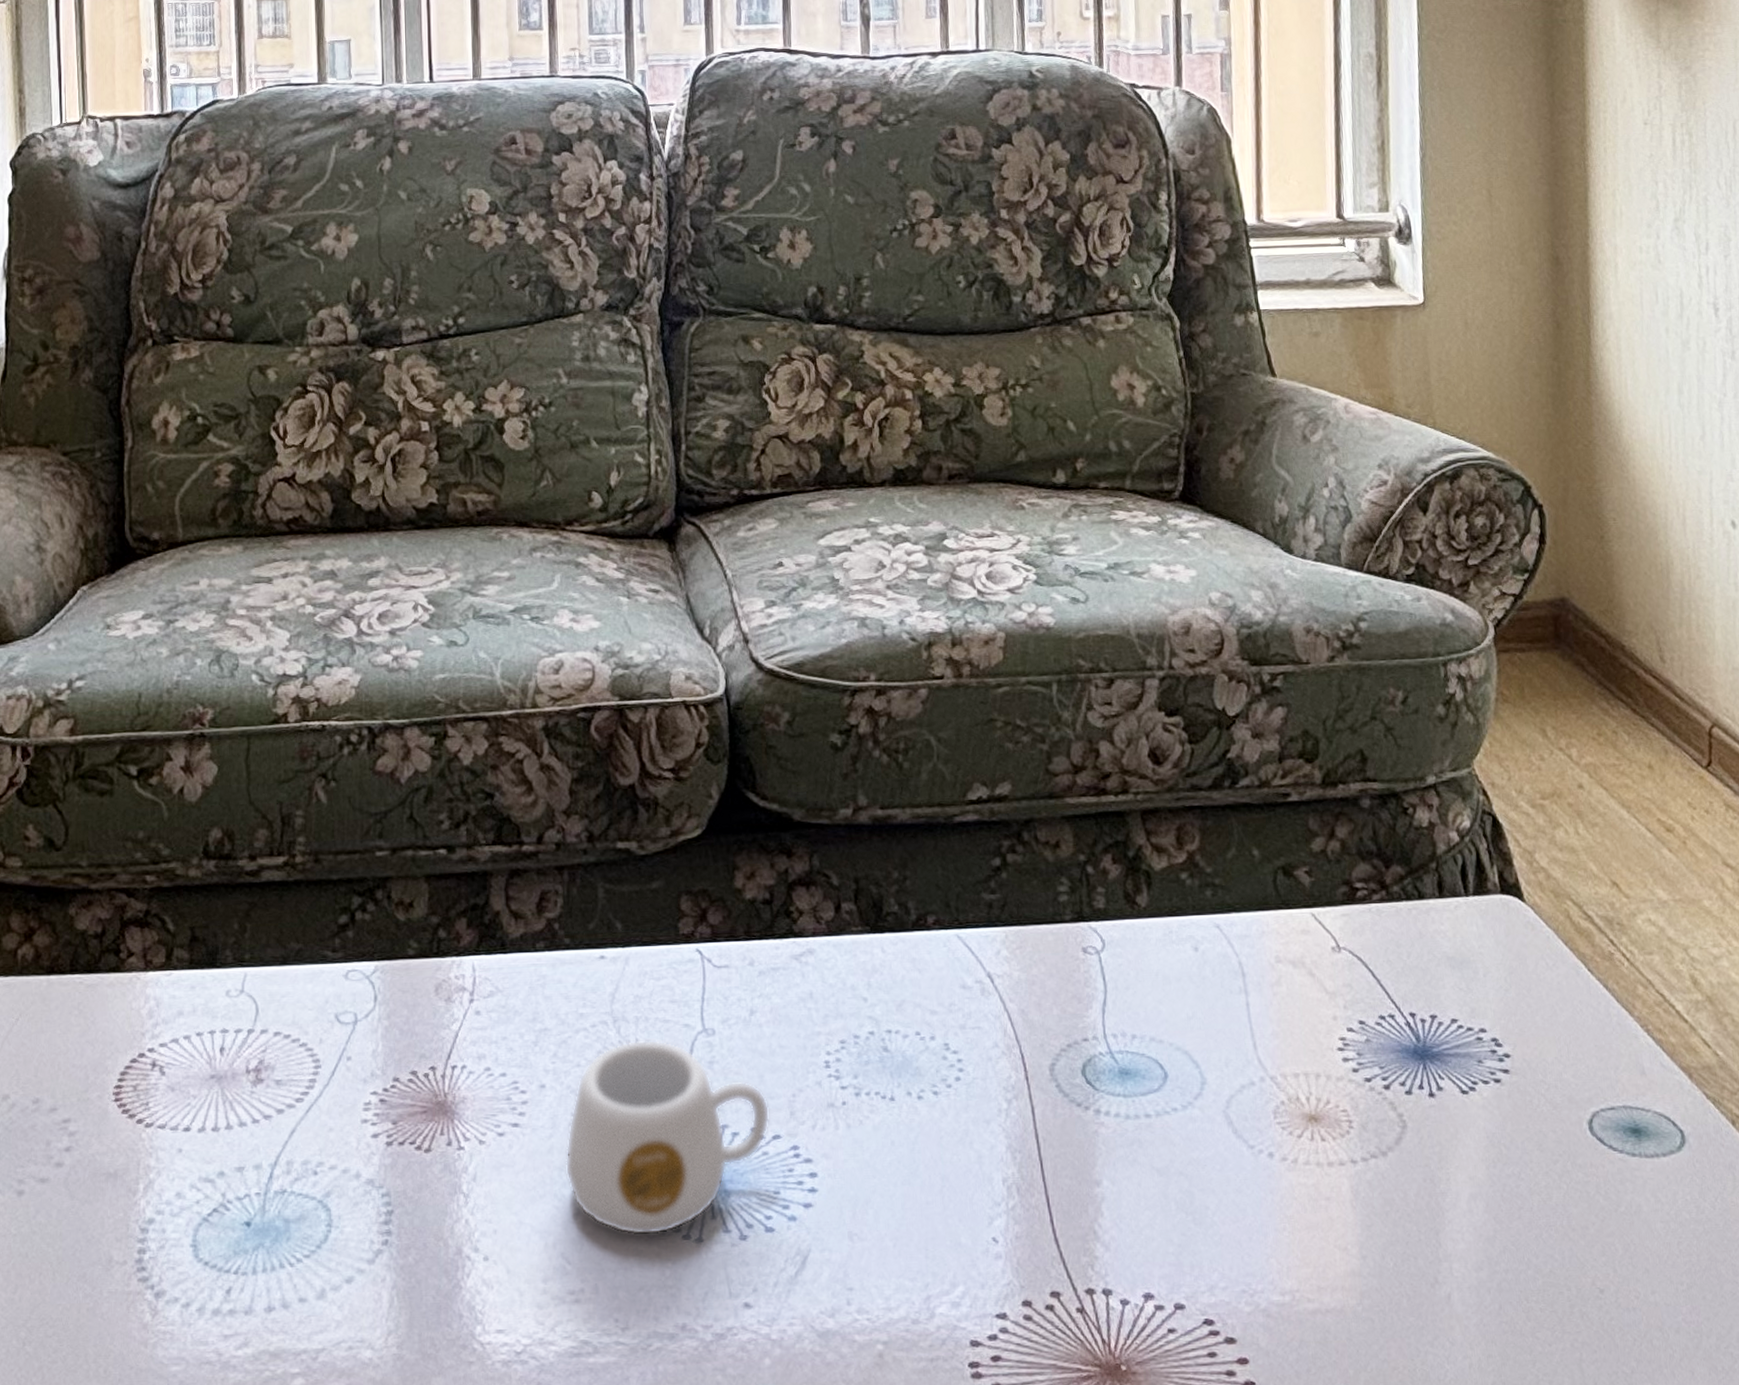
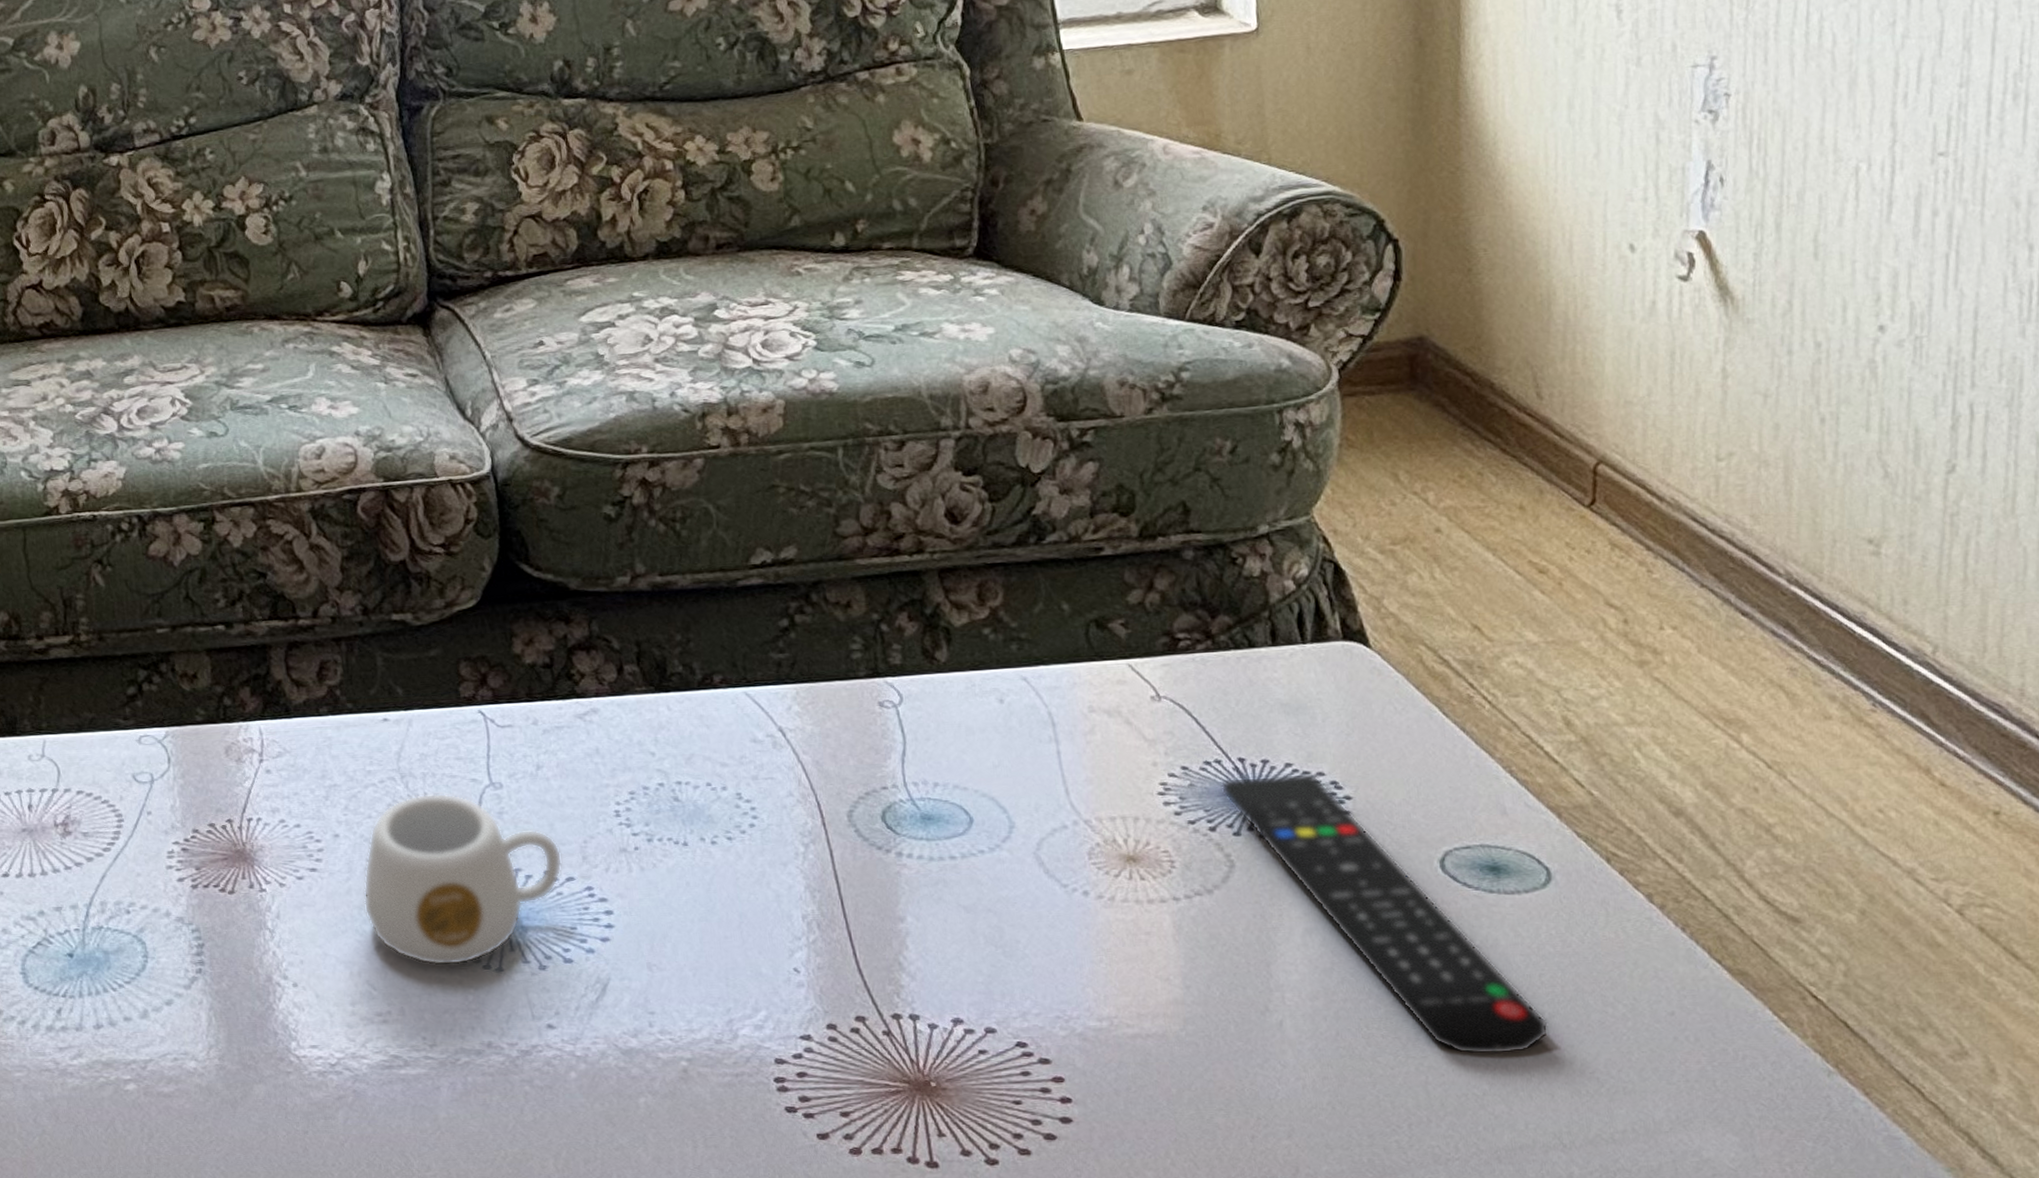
remote control: none [1394,1029,1688,1330] -> present [1220,773,1549,1055]

